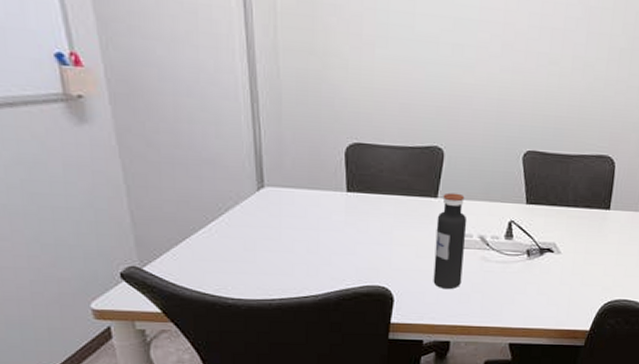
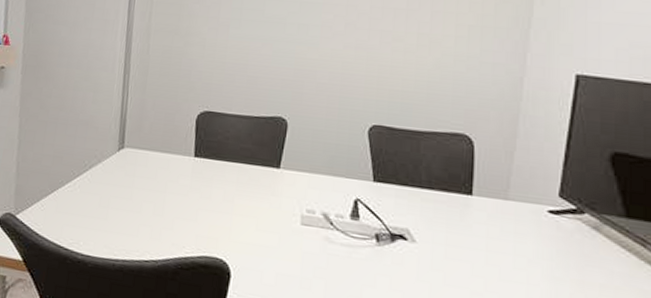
water bottle: present [433,192,467,289] -> none [272,164,310,271]

